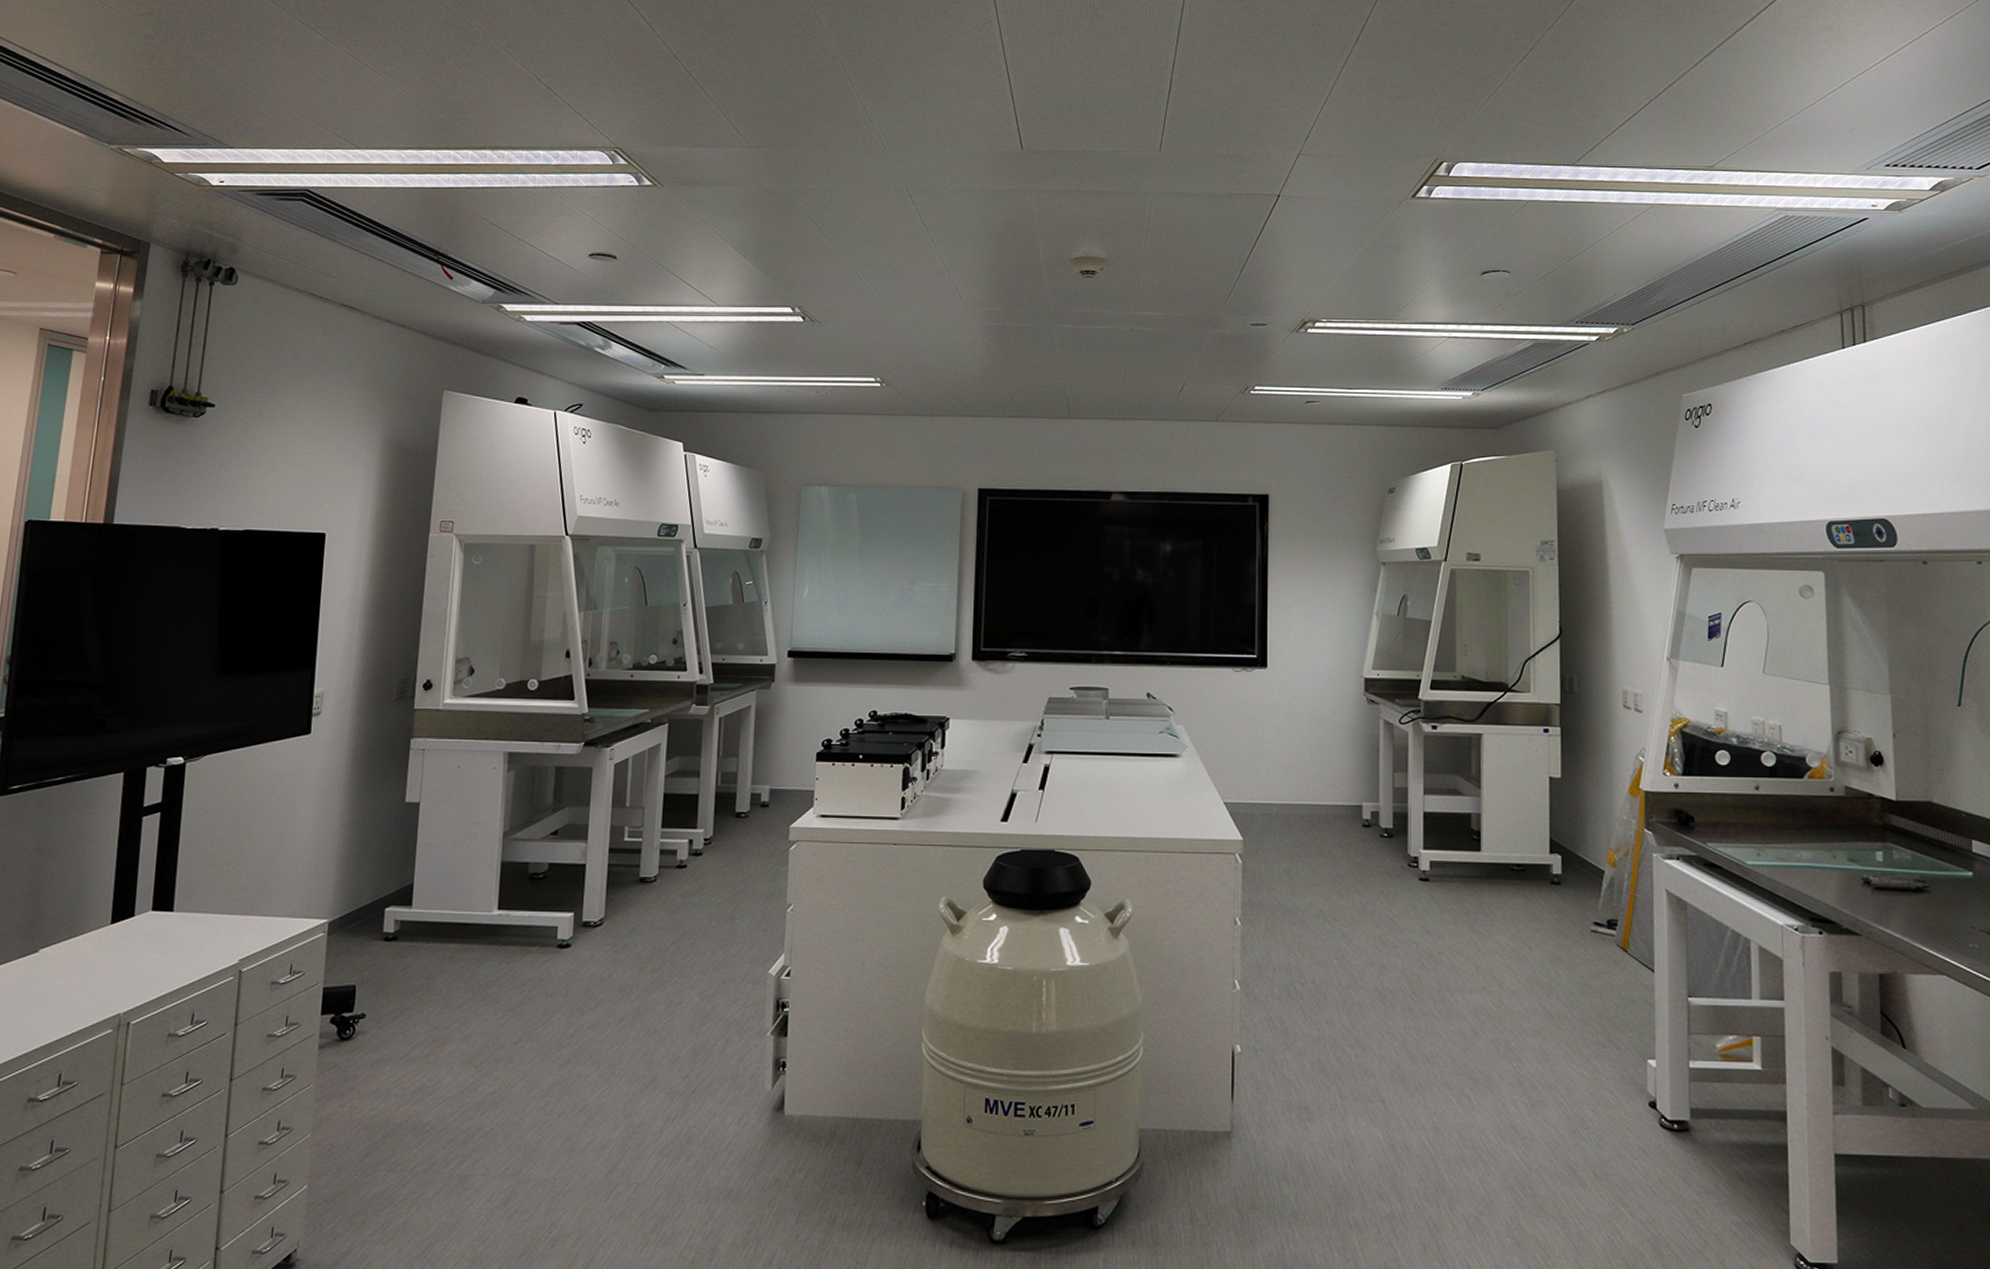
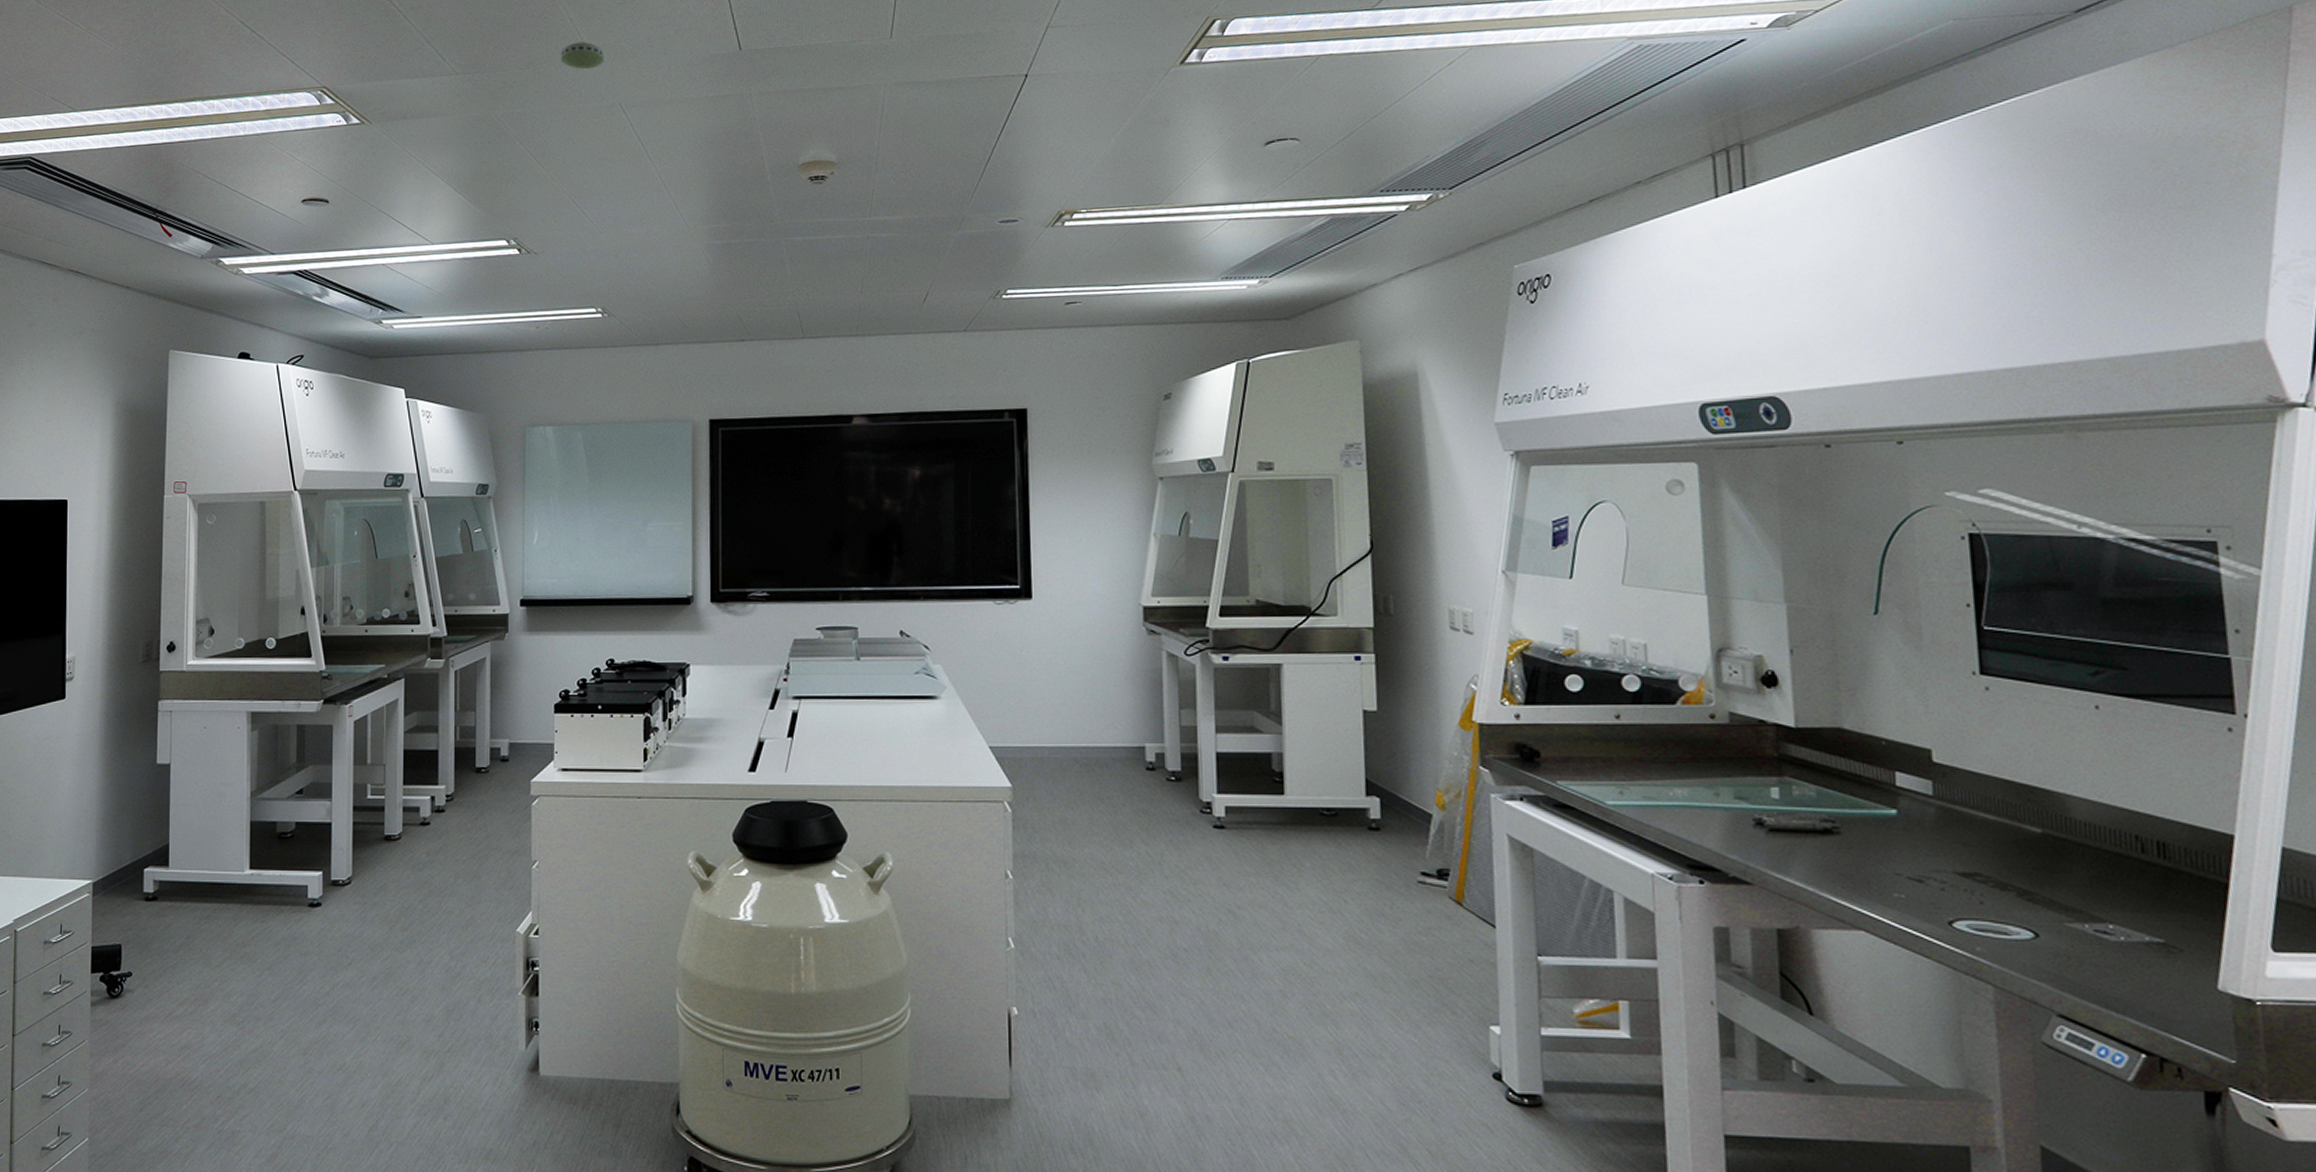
smoke detector: none [851,128,894,155] -> present [560,41,604,70]

